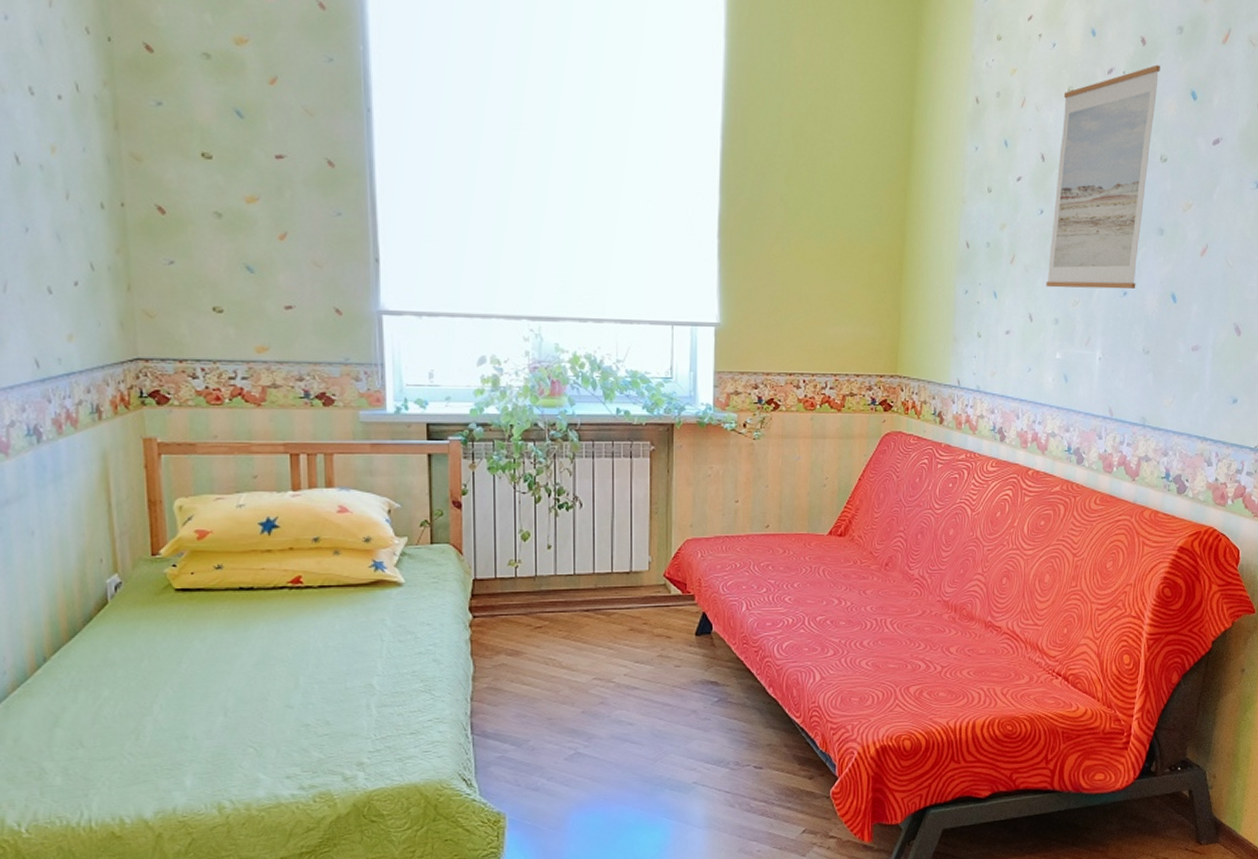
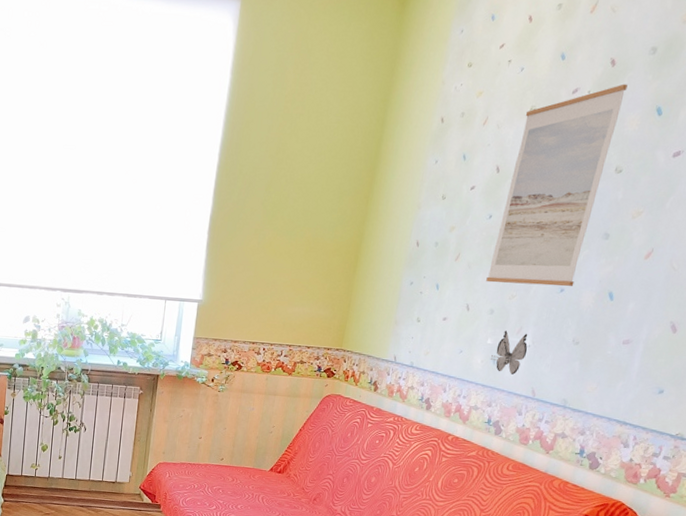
decorative butterfly: none [1061,342,1099,393] -> present [490,330,528,375]

